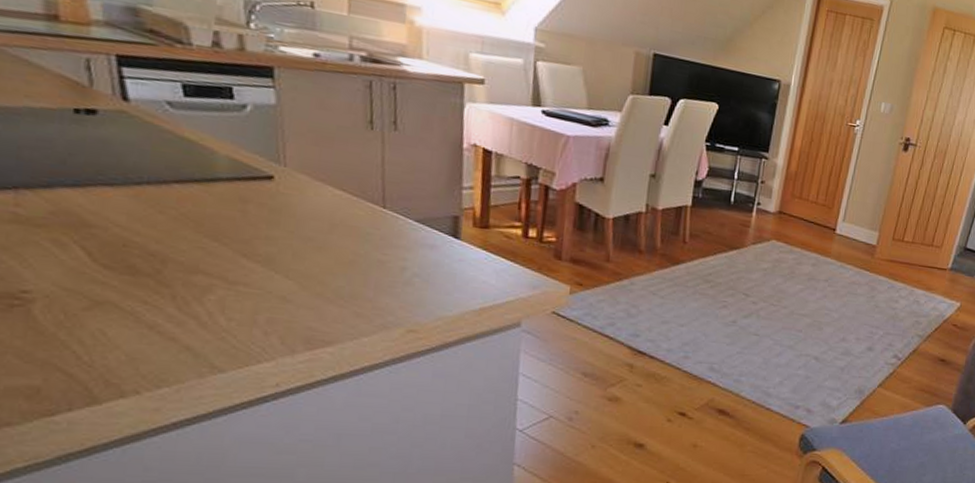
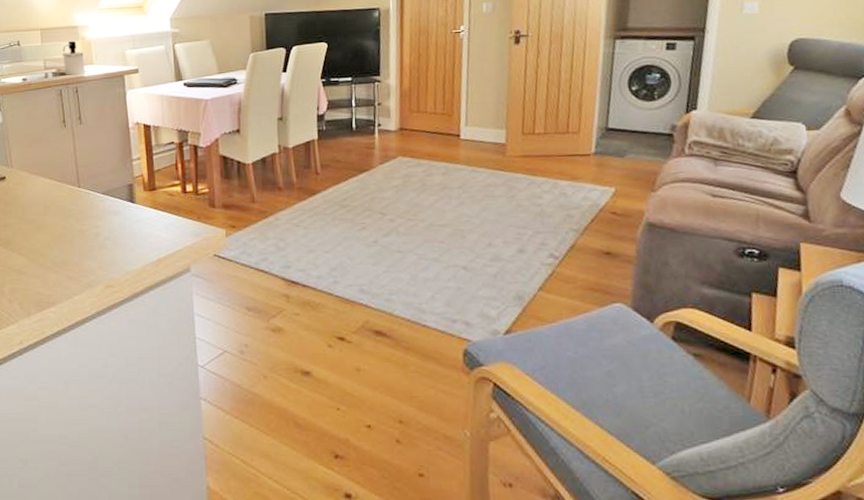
soap dispenser: none [377,21,412,70] -> present [62,40,86,76]

